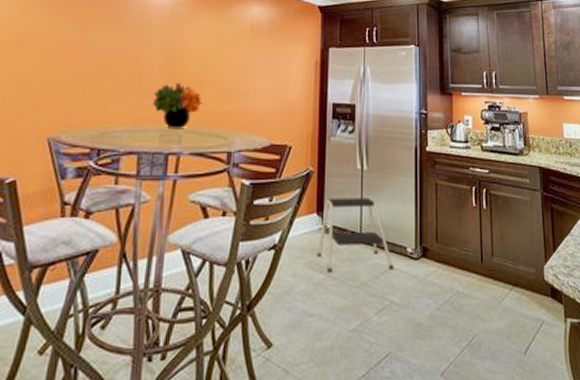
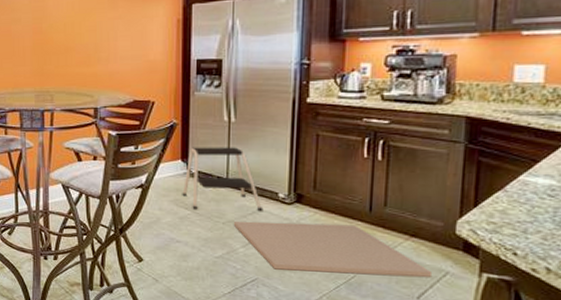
flower arrangement: present [153,82,203,130] -> none [27,50,69,91]
door mat: none [368,278,533,338] -> present [234,220,433,277]

